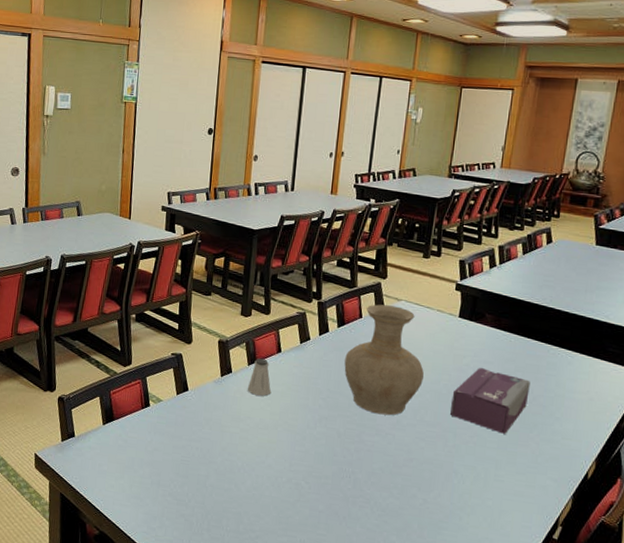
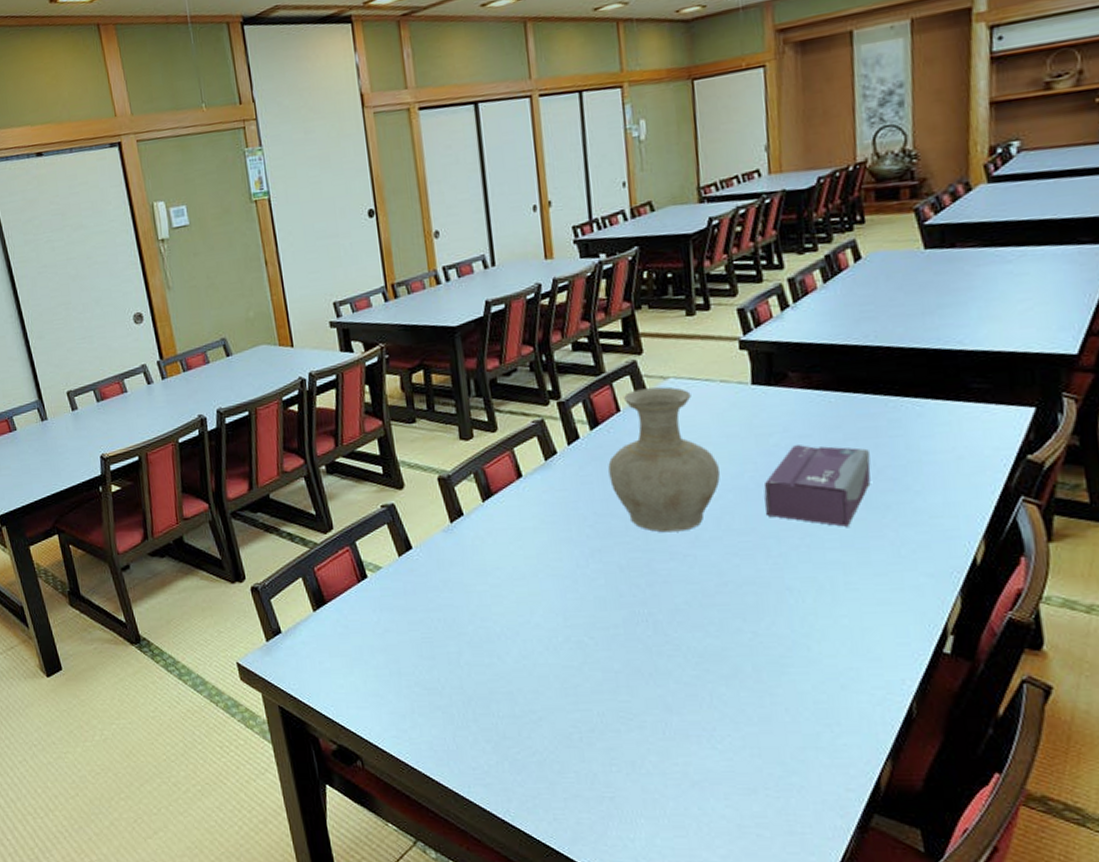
saltshaker: present [247,358,271,396] -> none [487,489,519,538]

